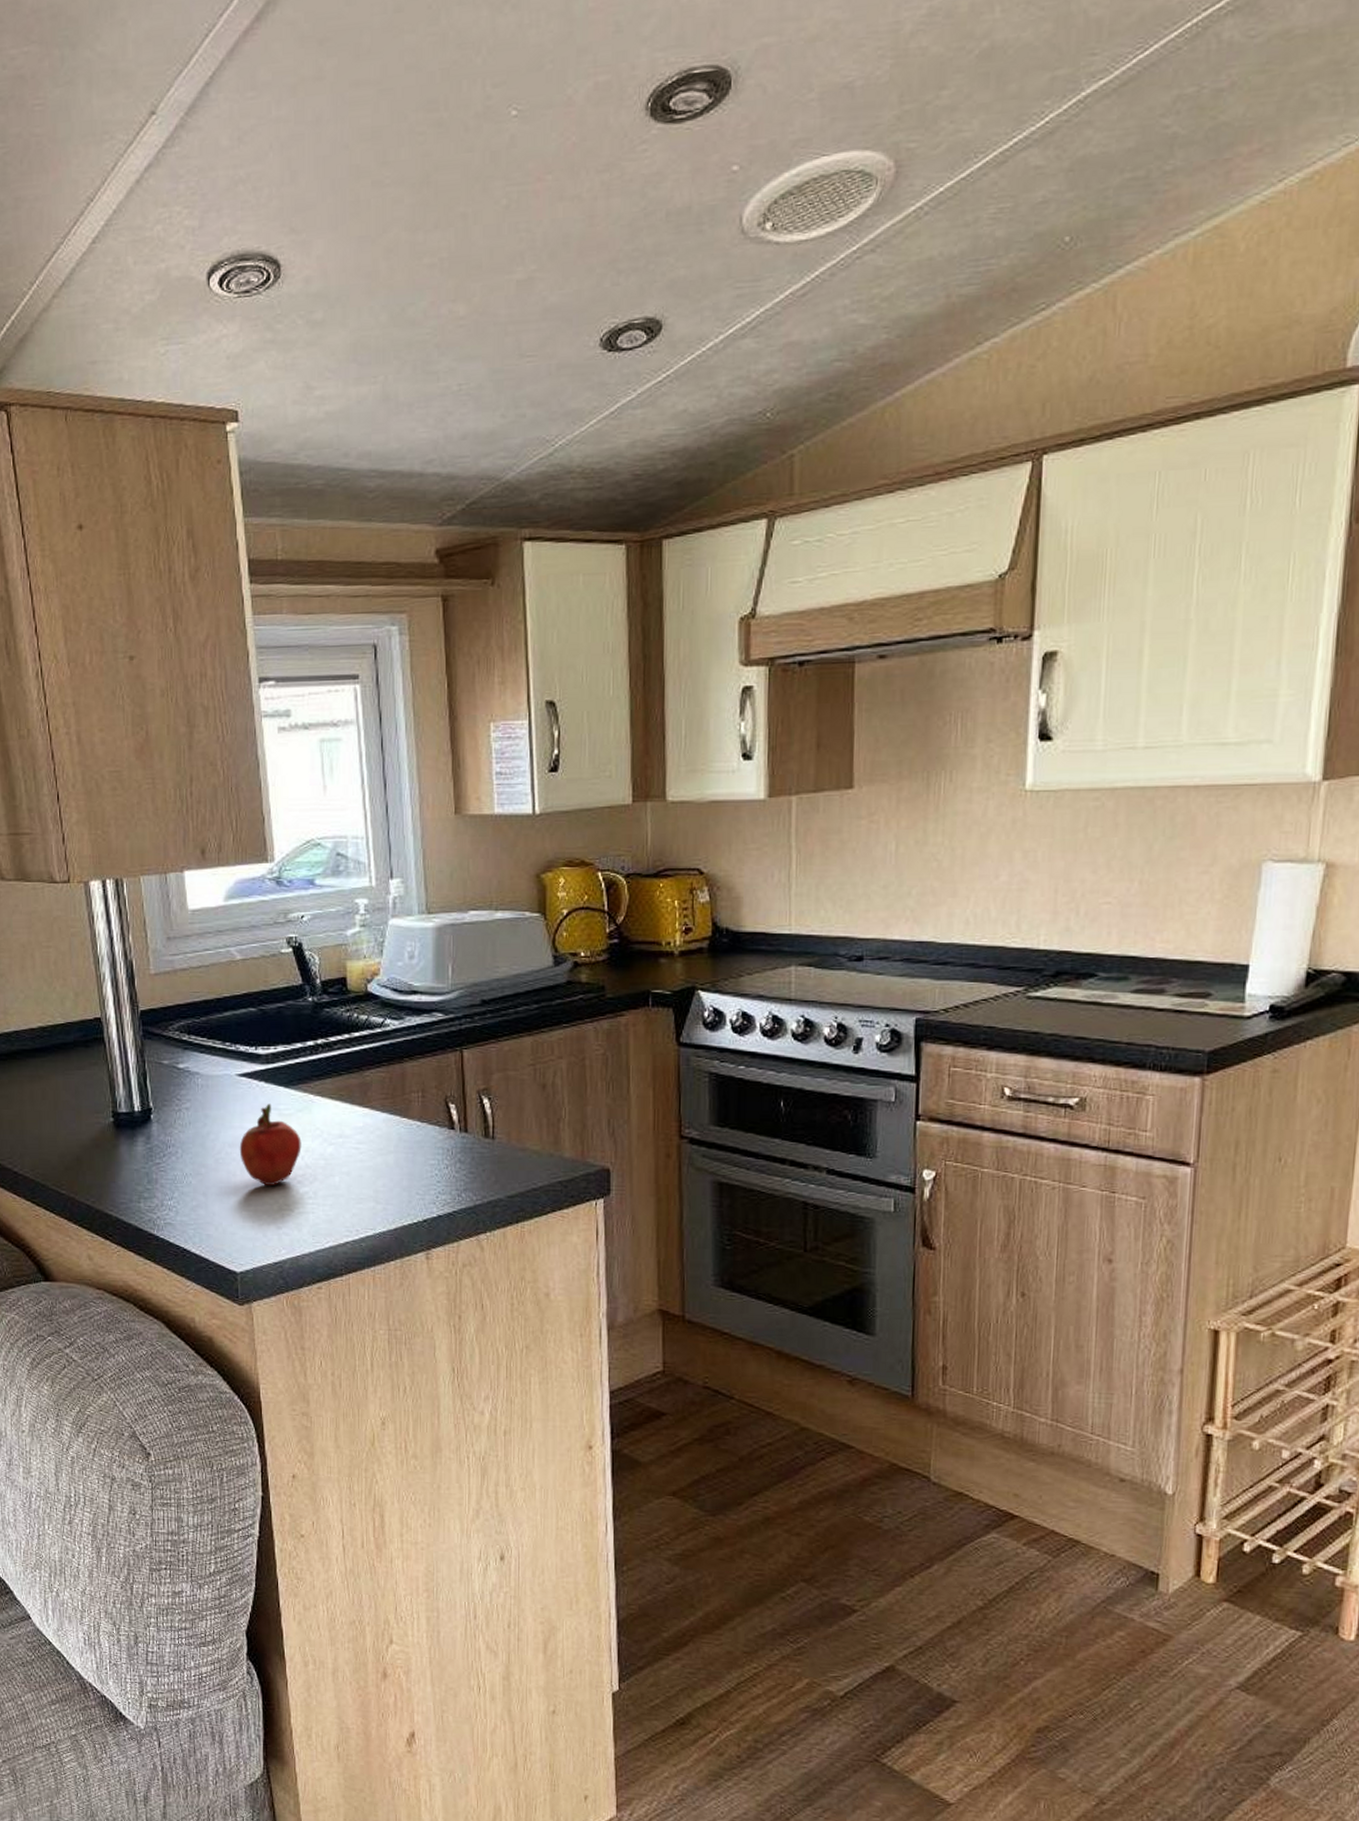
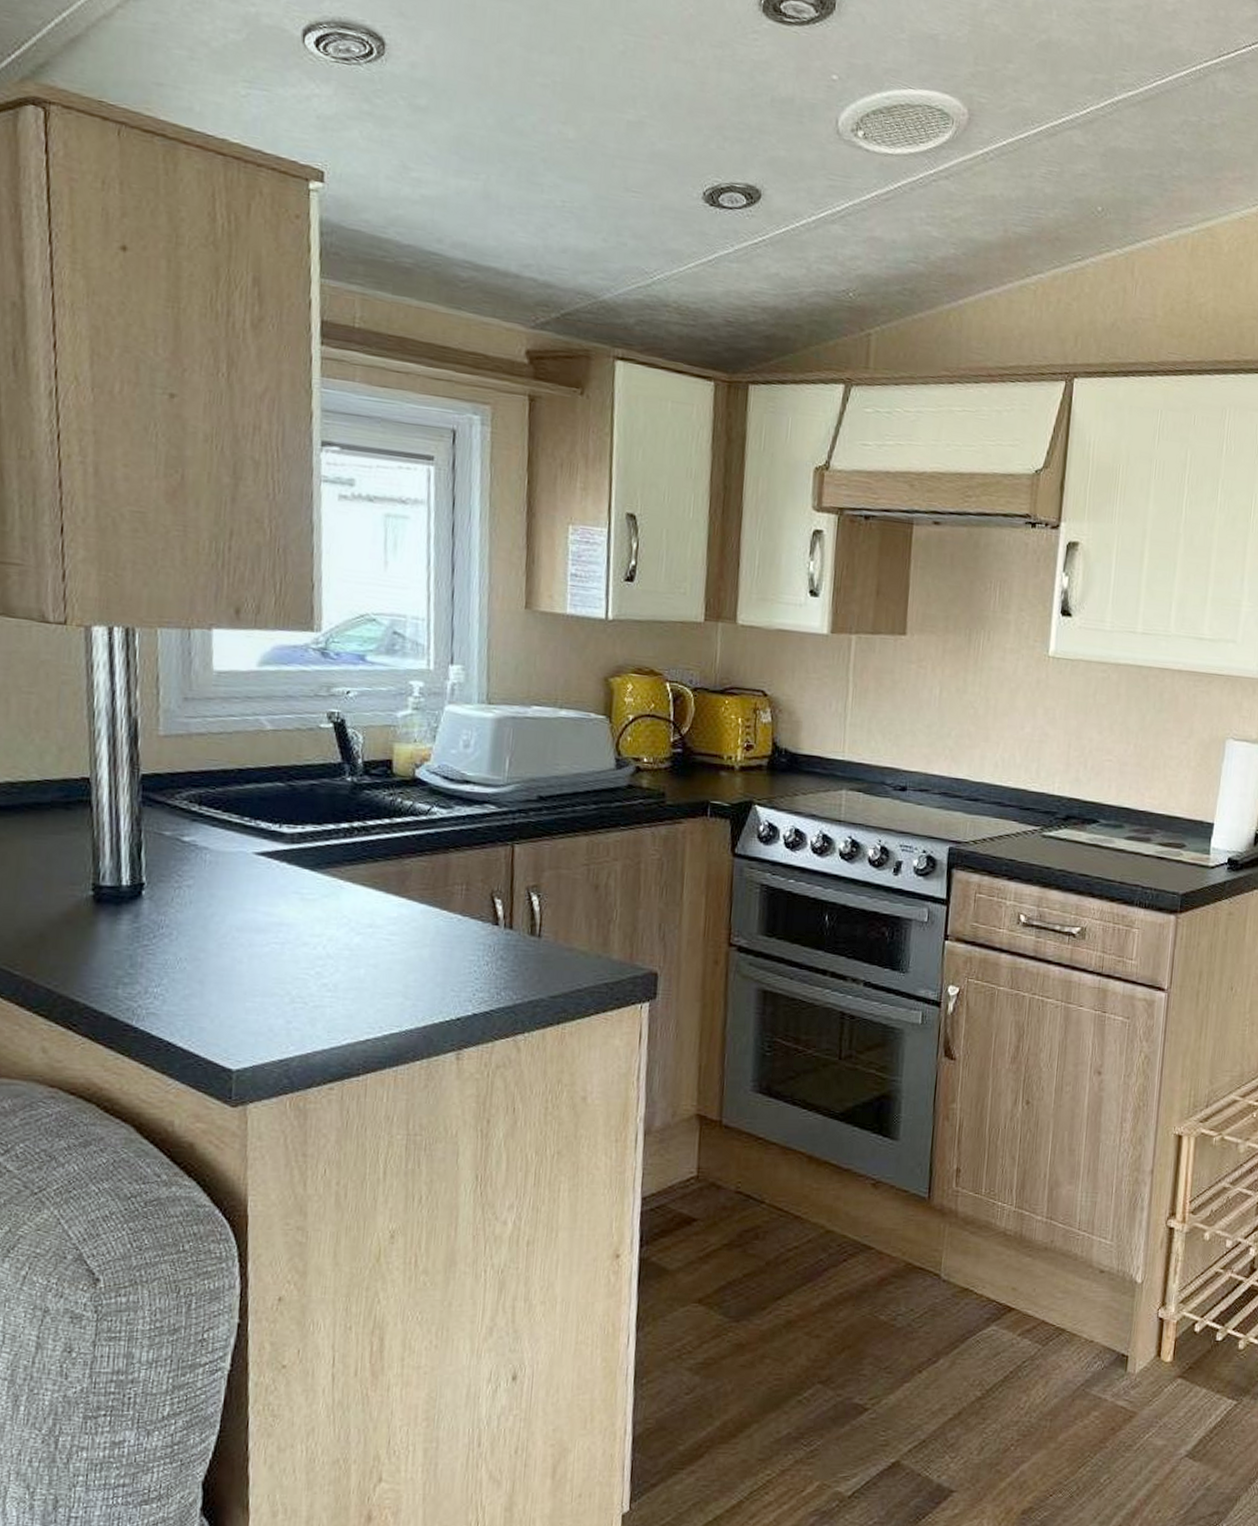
fruit: present [239,1103,302,1186] -> none [248,886,325,976]

